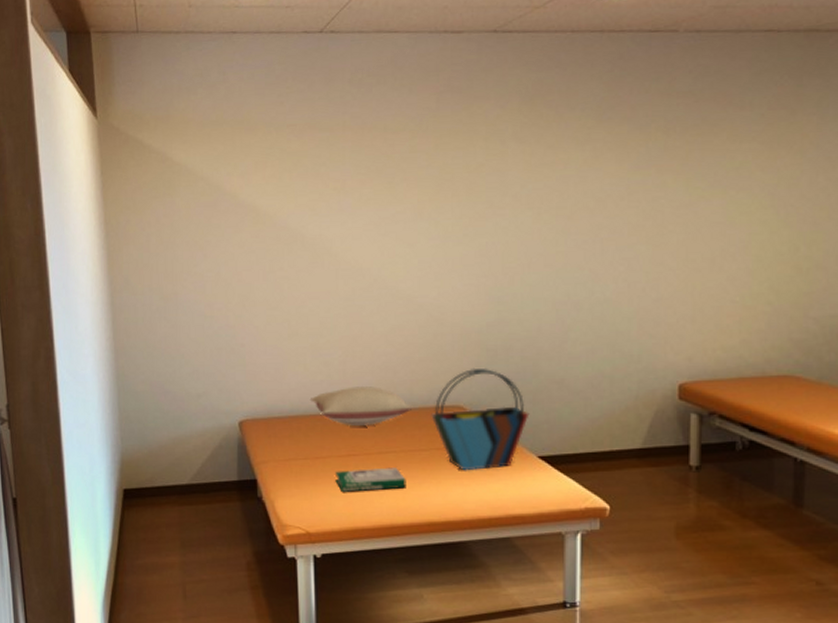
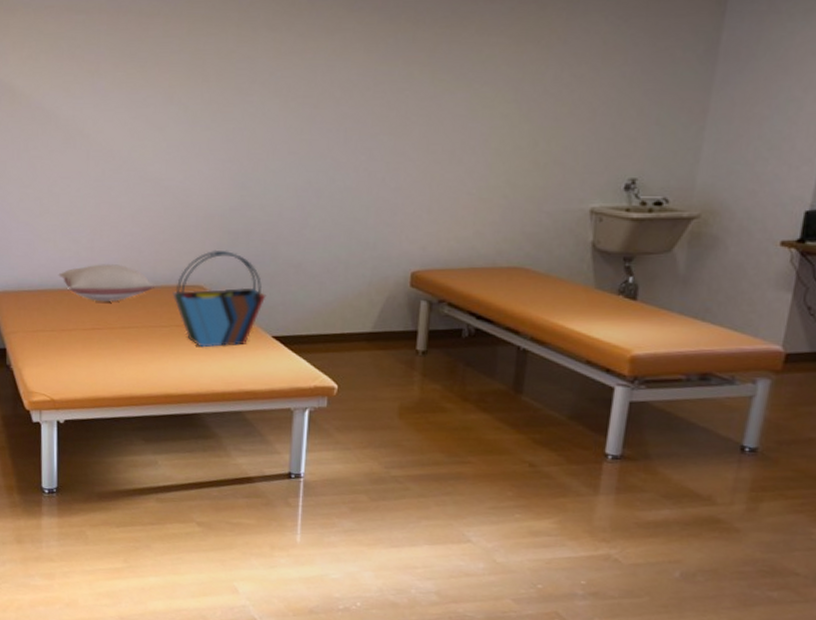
book: present [335,467,406,492] -> none [80,341,147,364]

